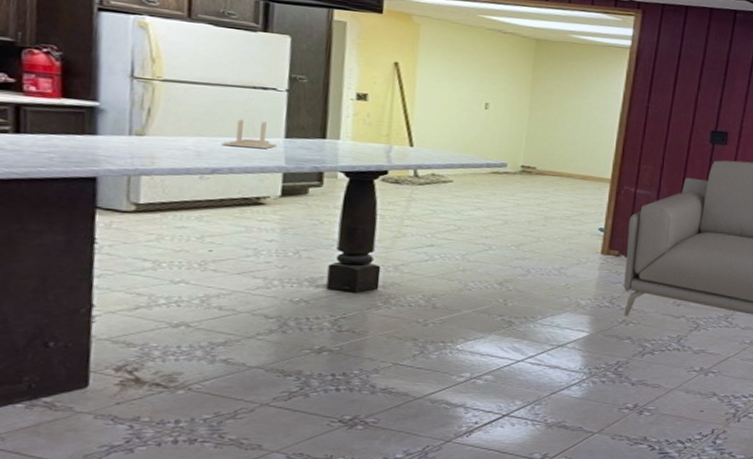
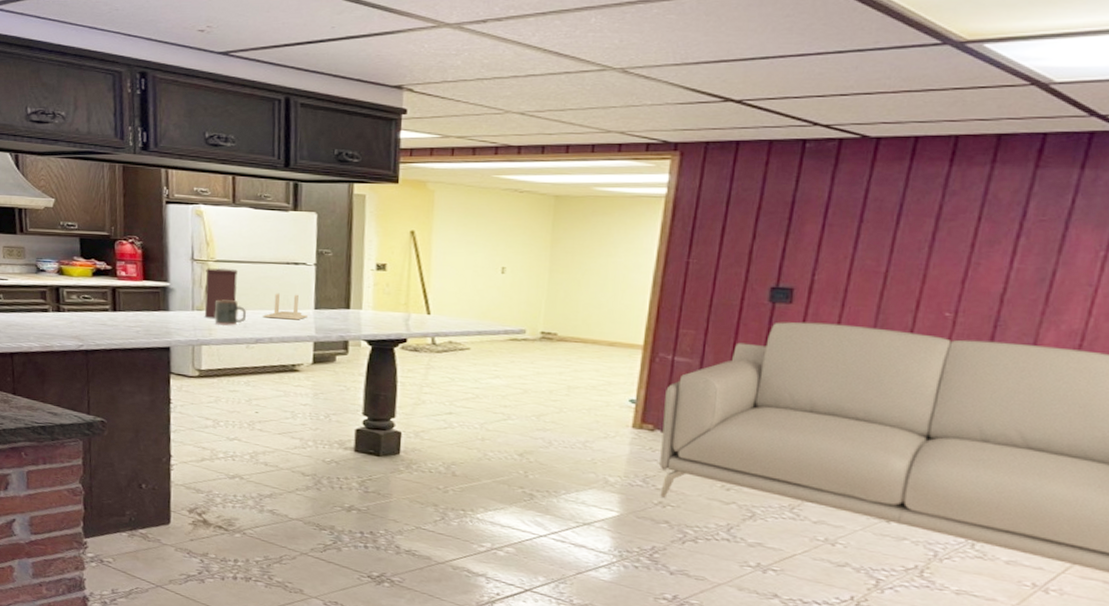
canister: none [145,87,191,146] -> present [204,268,238,320]
mug: none [159,123,201,155] -> present [214,299,247,327]

